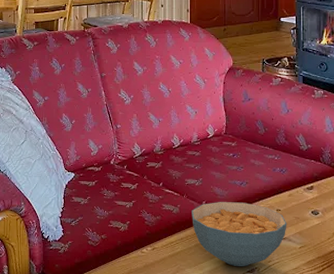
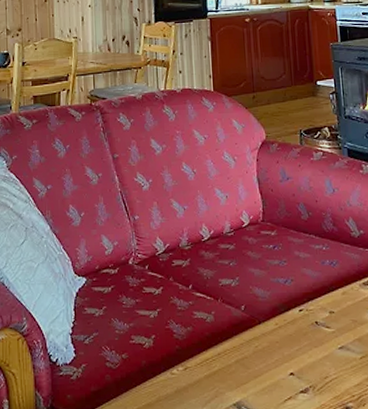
cereal bowl: present [192,202,287,266] -> none [229,305,344,385]

